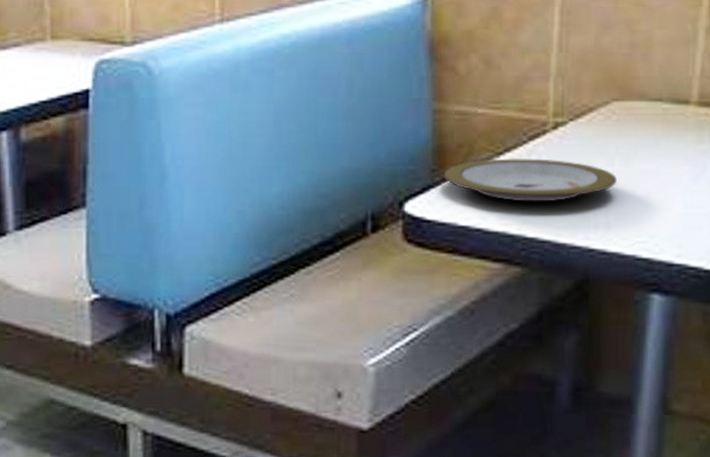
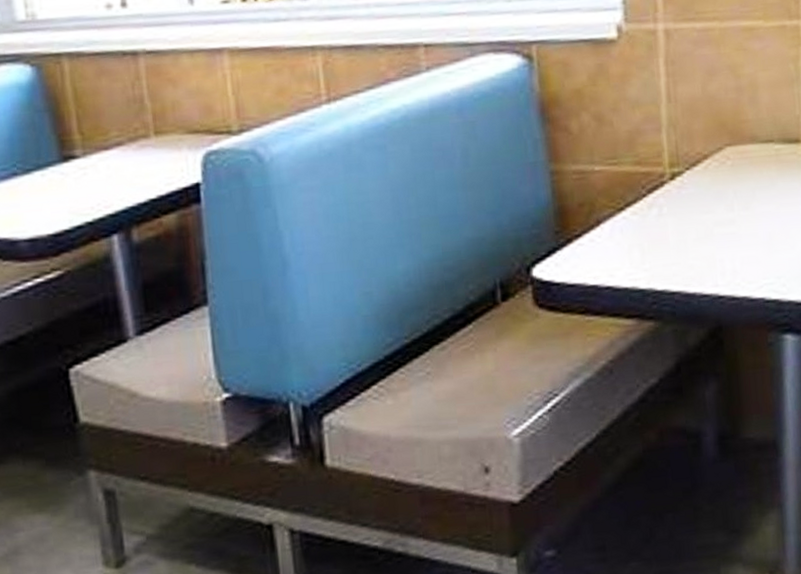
plate: present [444,158,617,202] -> none [568,209,738,256]

